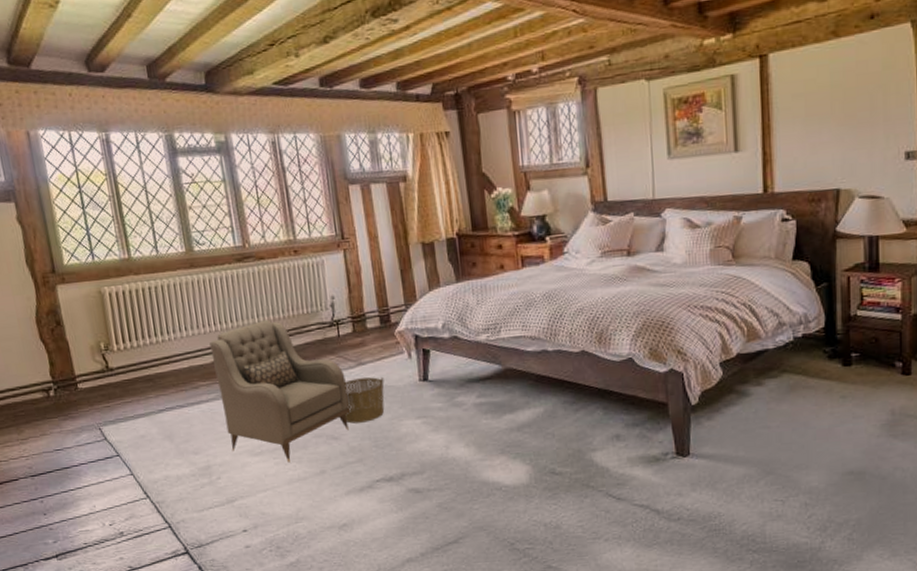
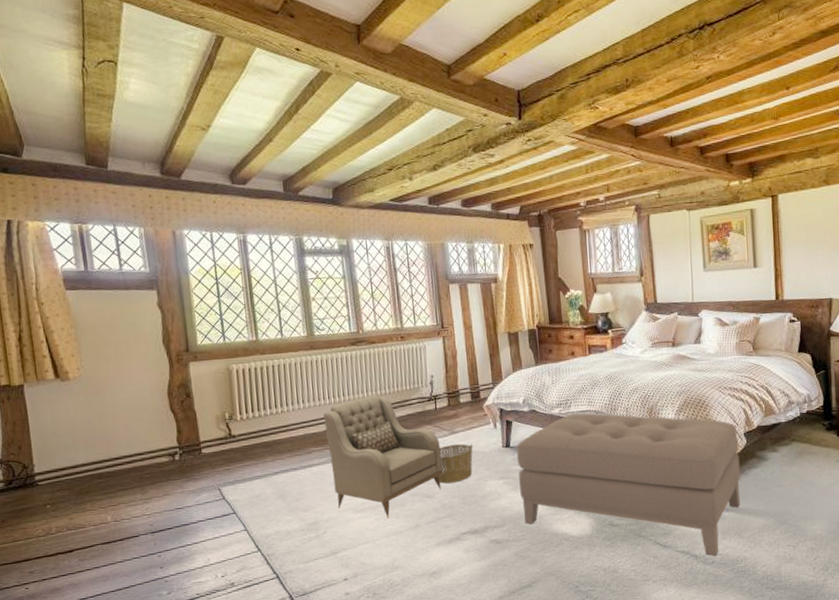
ottoman: none [436,339,715,511] -> present [516,413,741,556]

